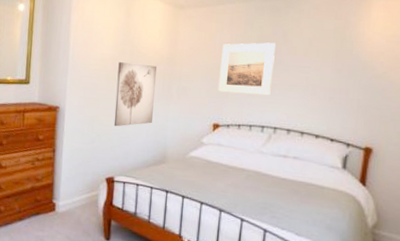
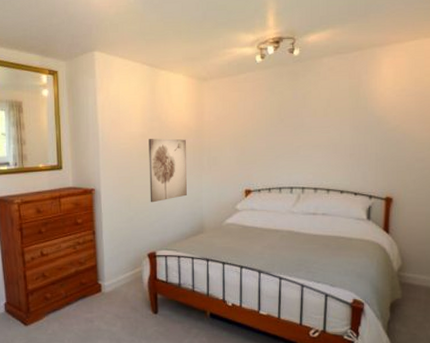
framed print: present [218,42,276,96] -> none [246,107,297,159]

